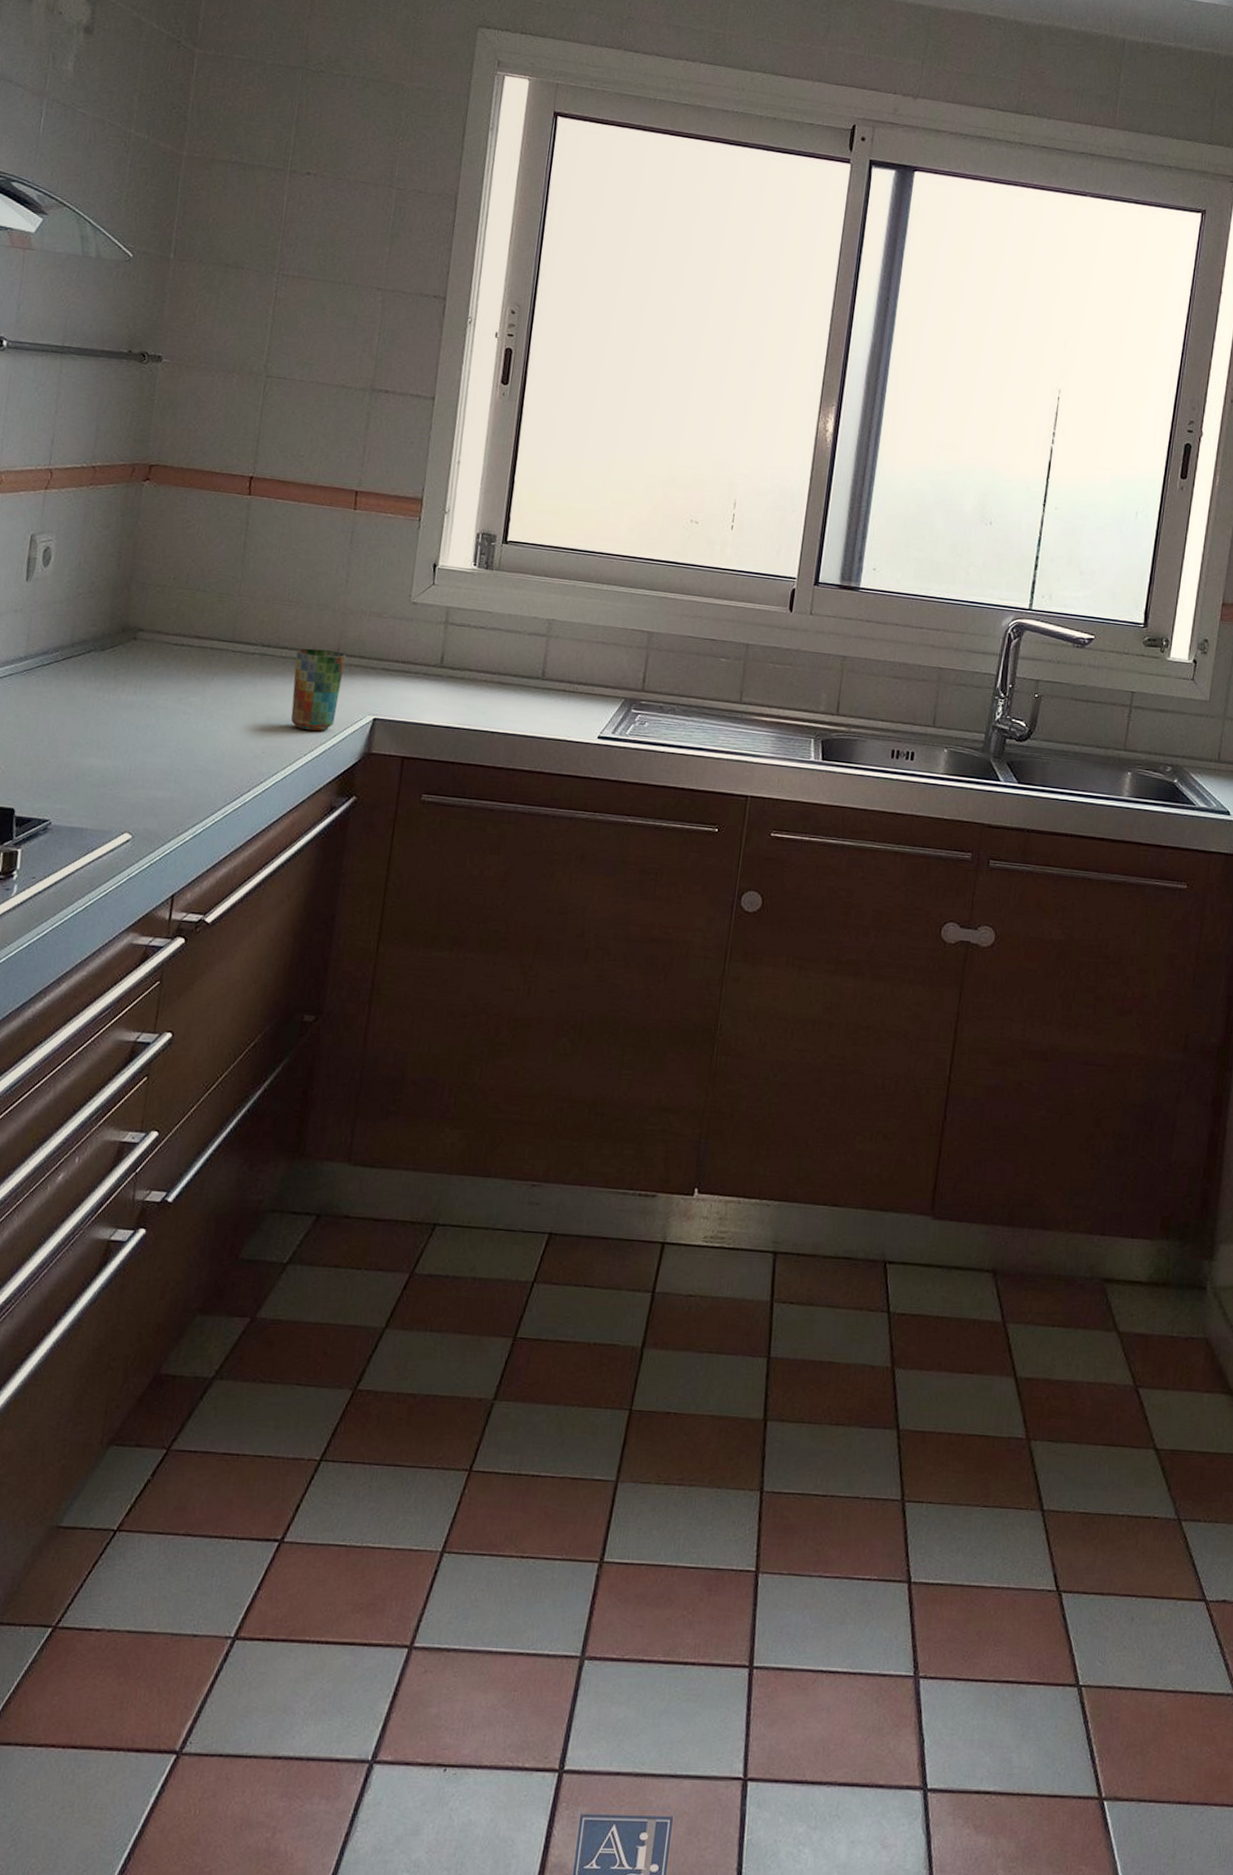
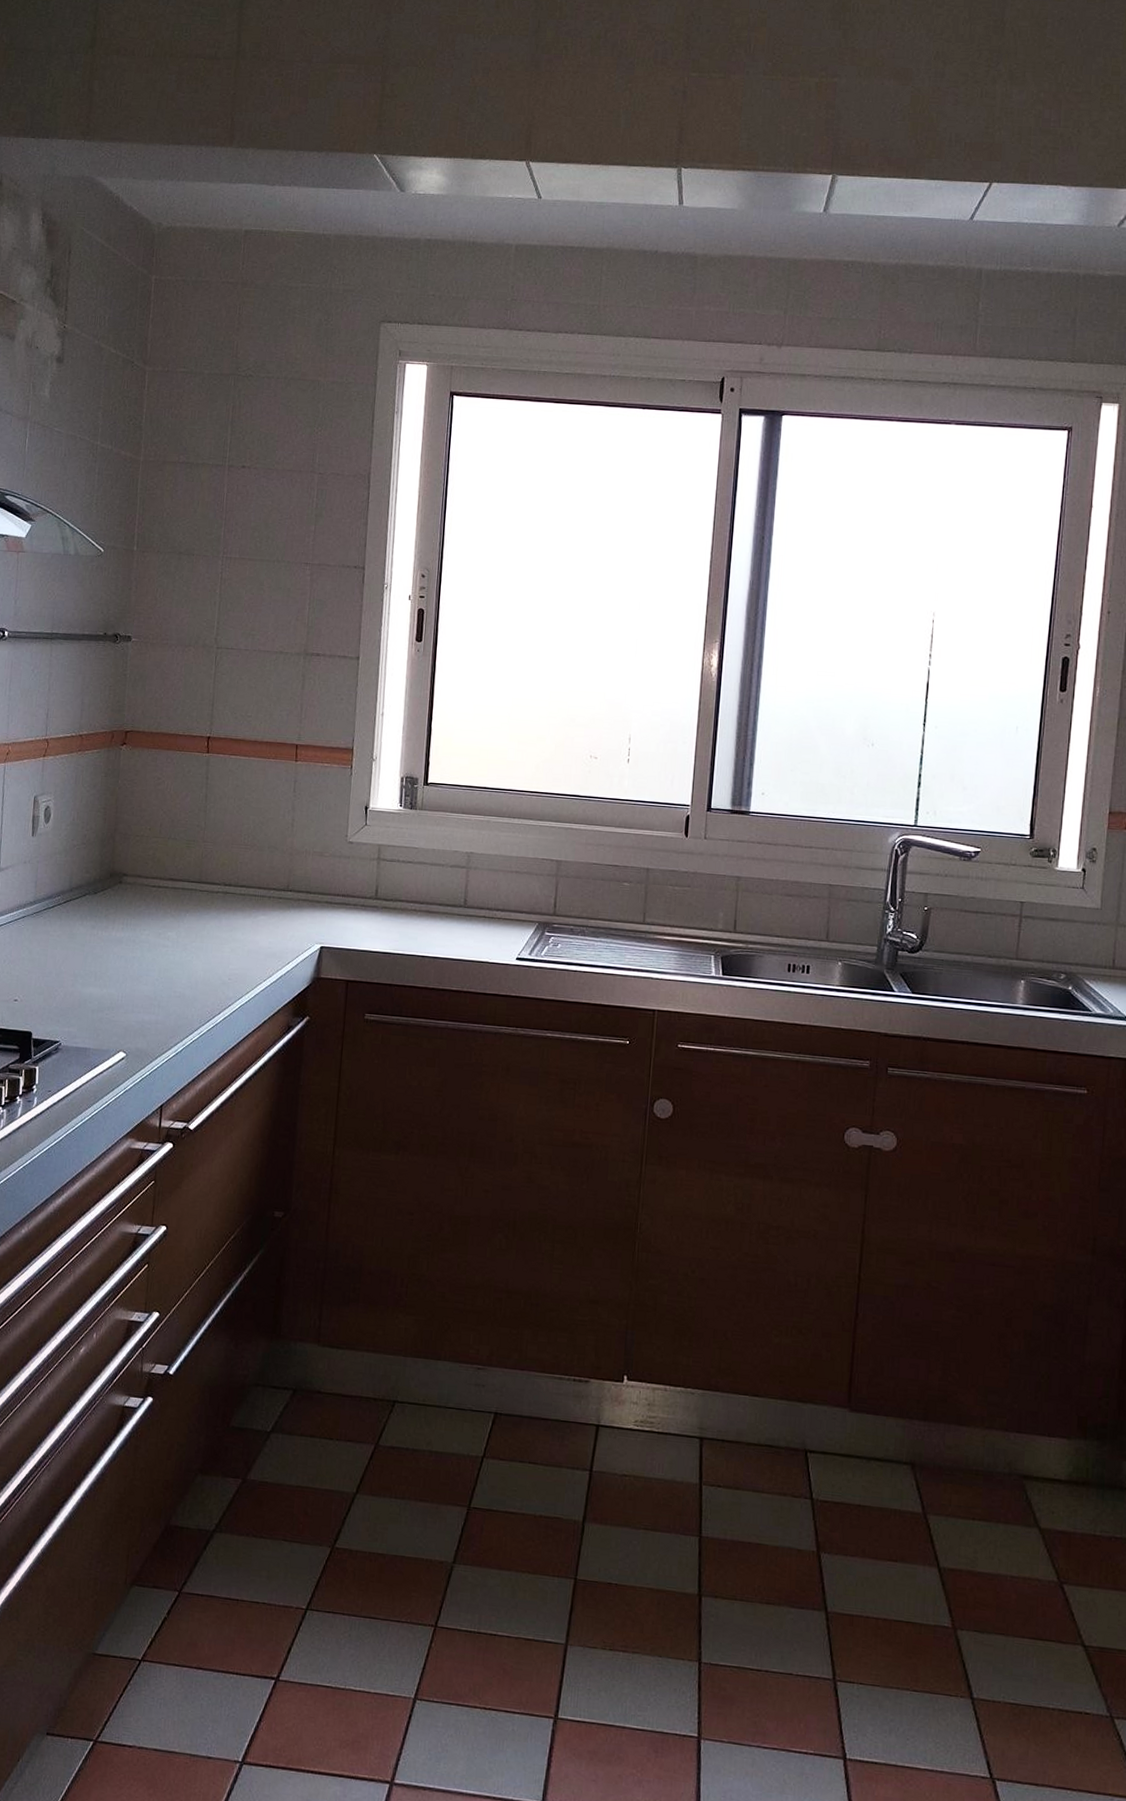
cup: present [291,648,346,731] -> none [251,886,295,960]

